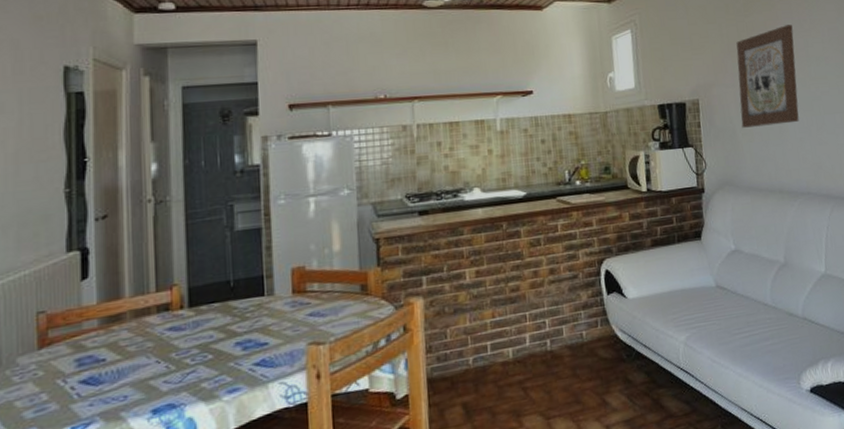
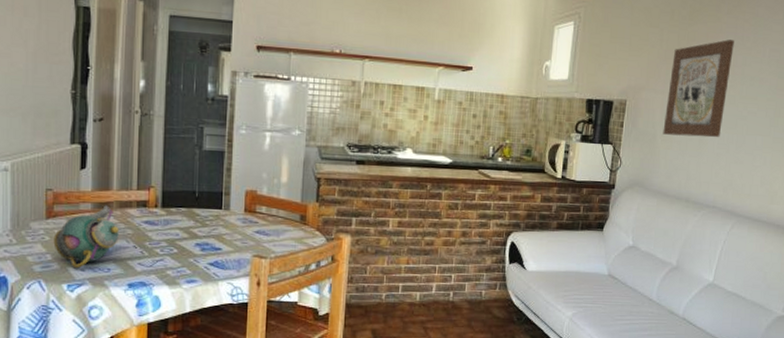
teapot: none [49,318,136,405] -> present [53,205,119,269]

